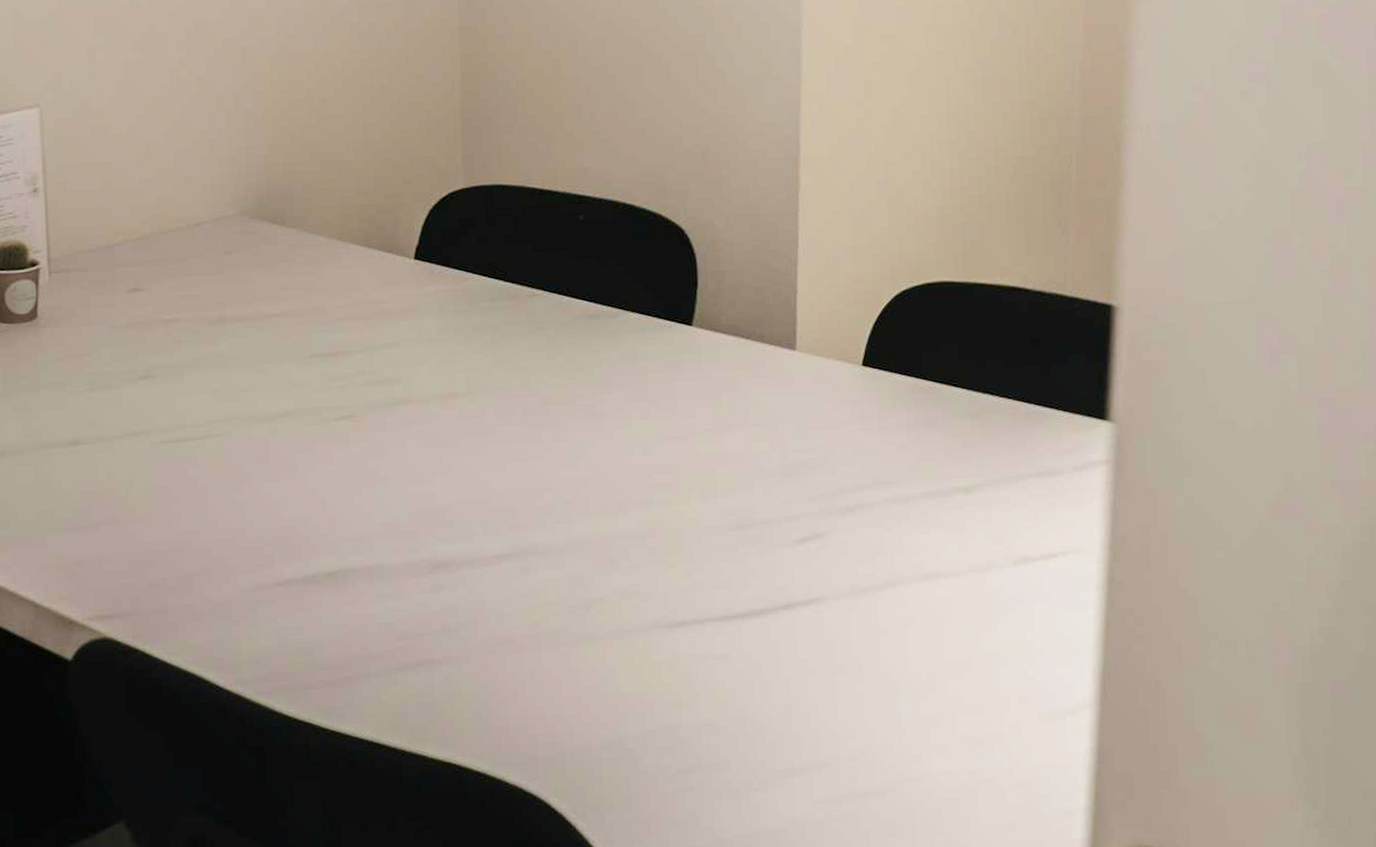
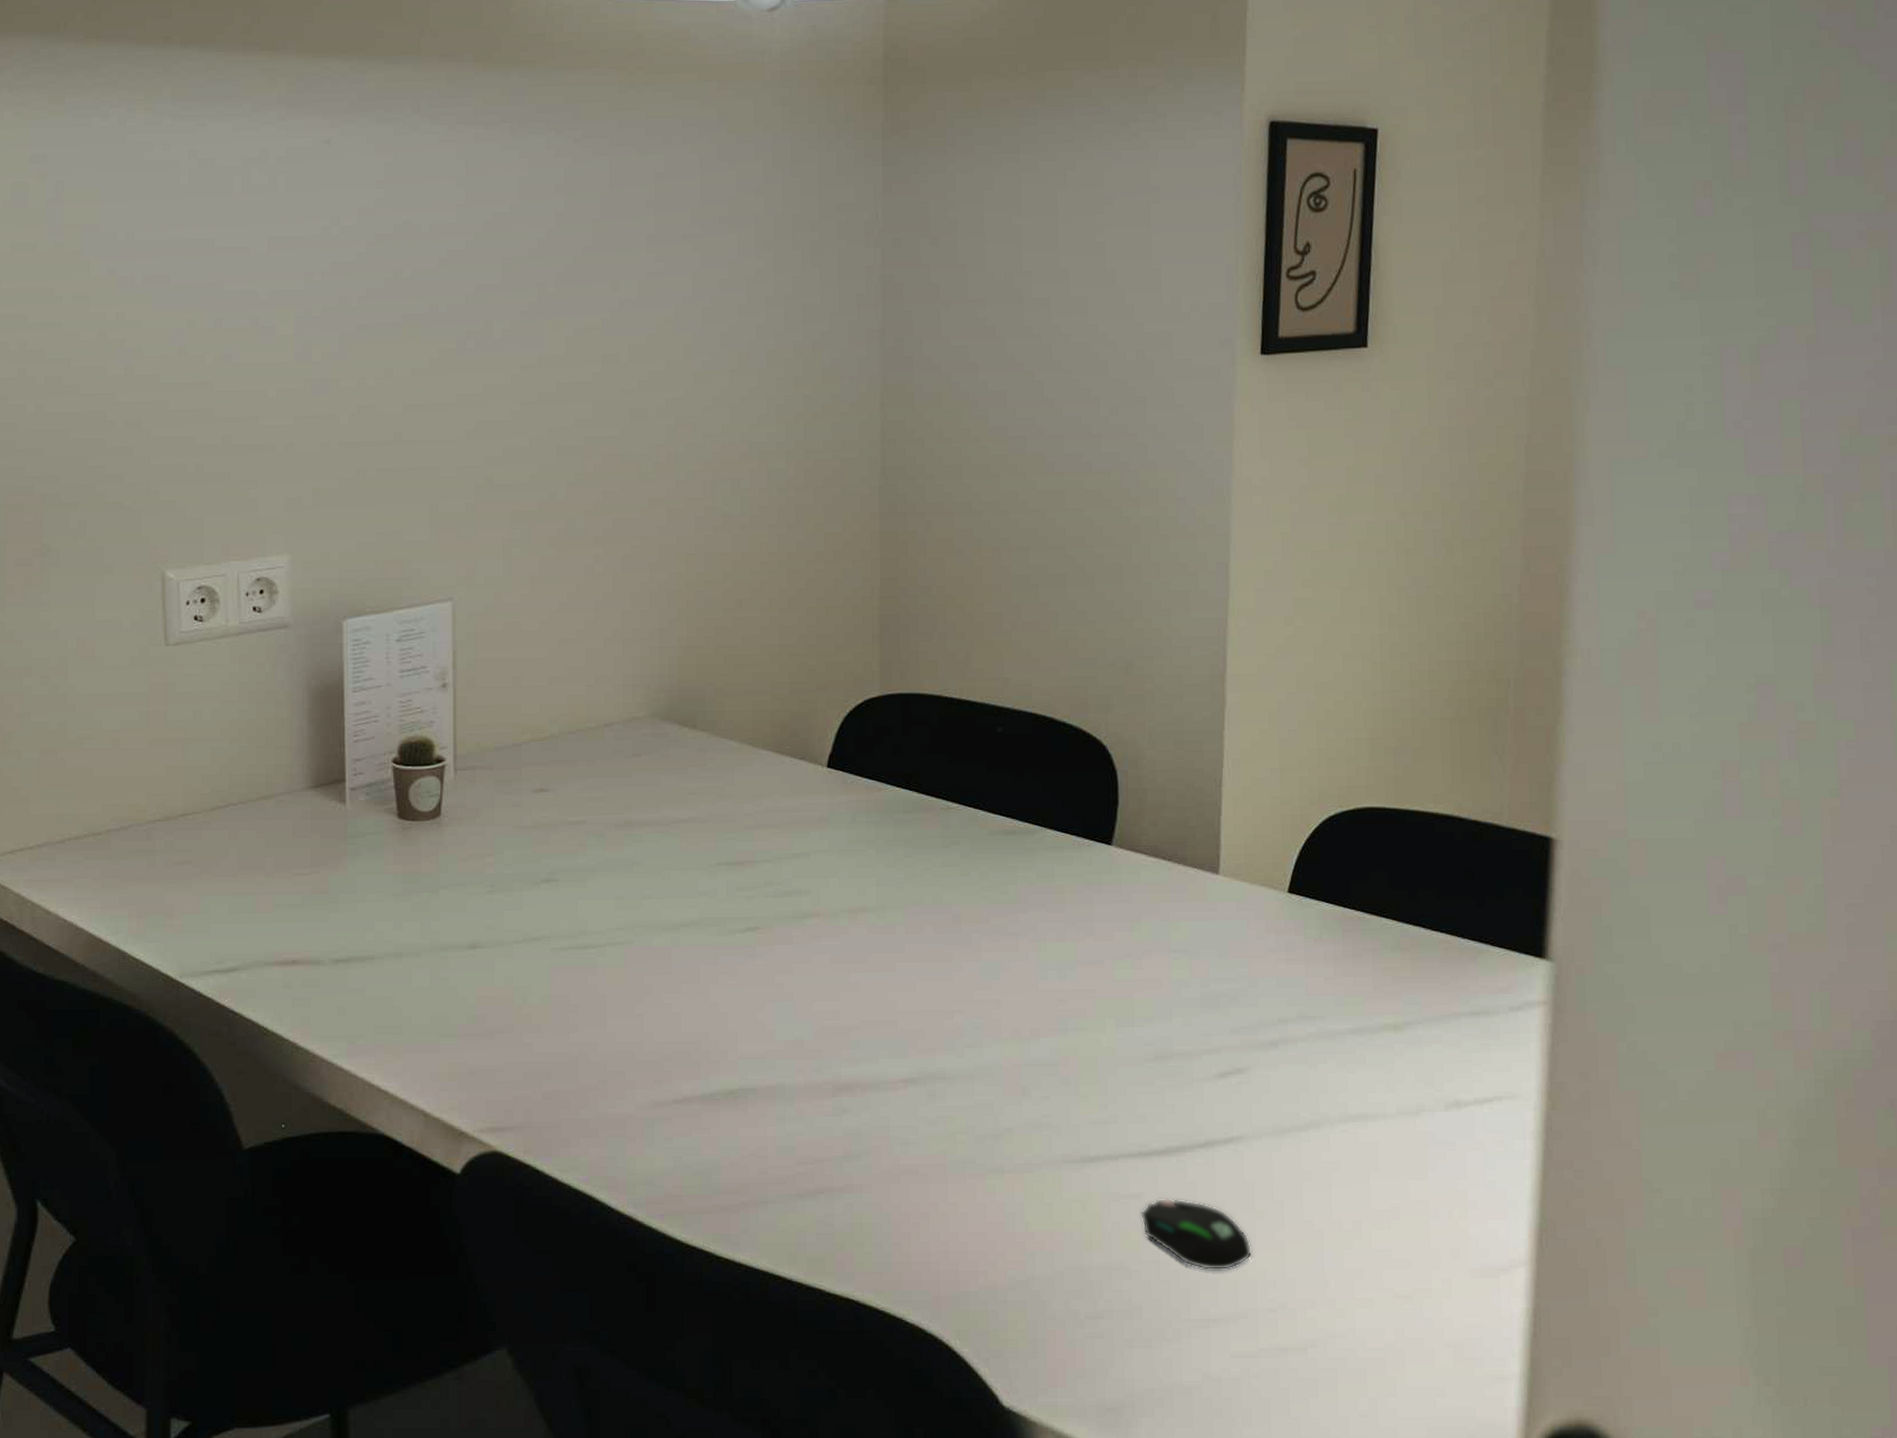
mouse: none [726,657,833,724] -> present [1139,1198,1253,1271]

